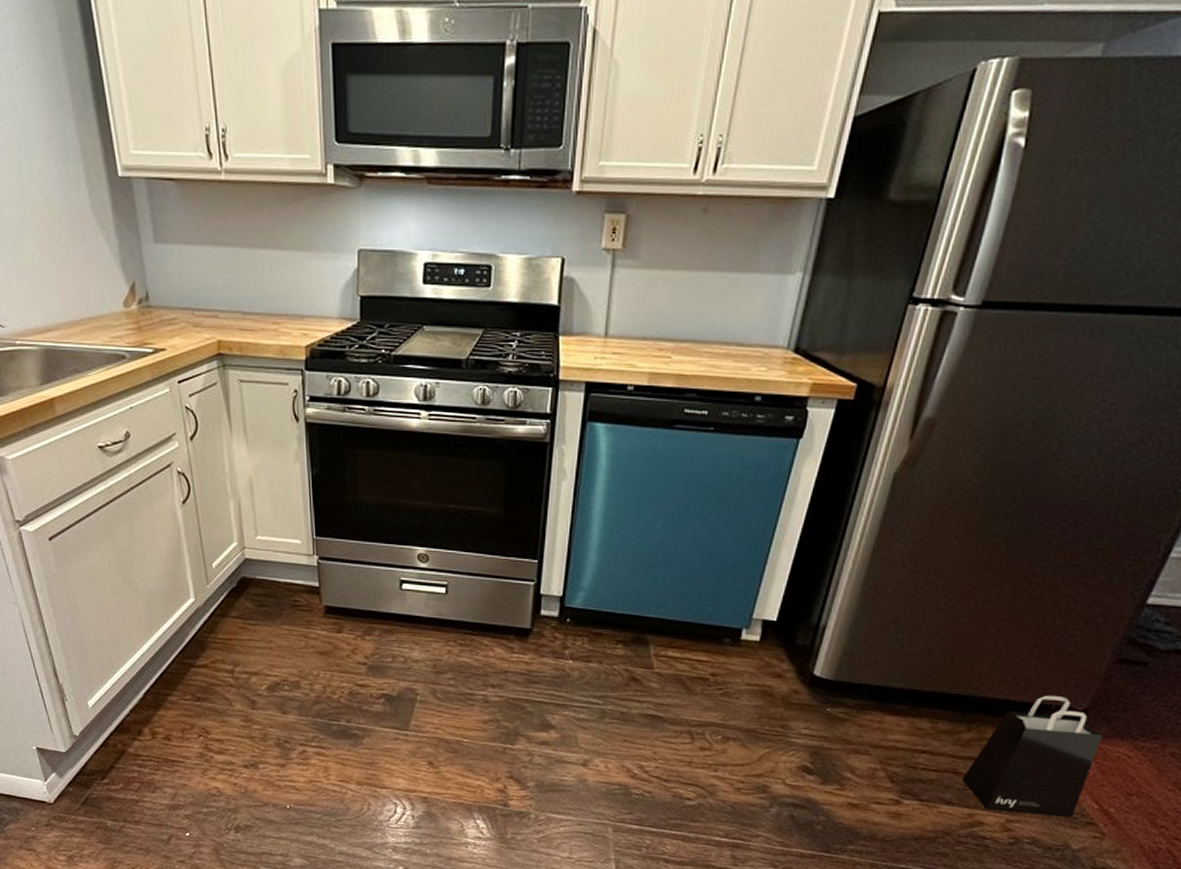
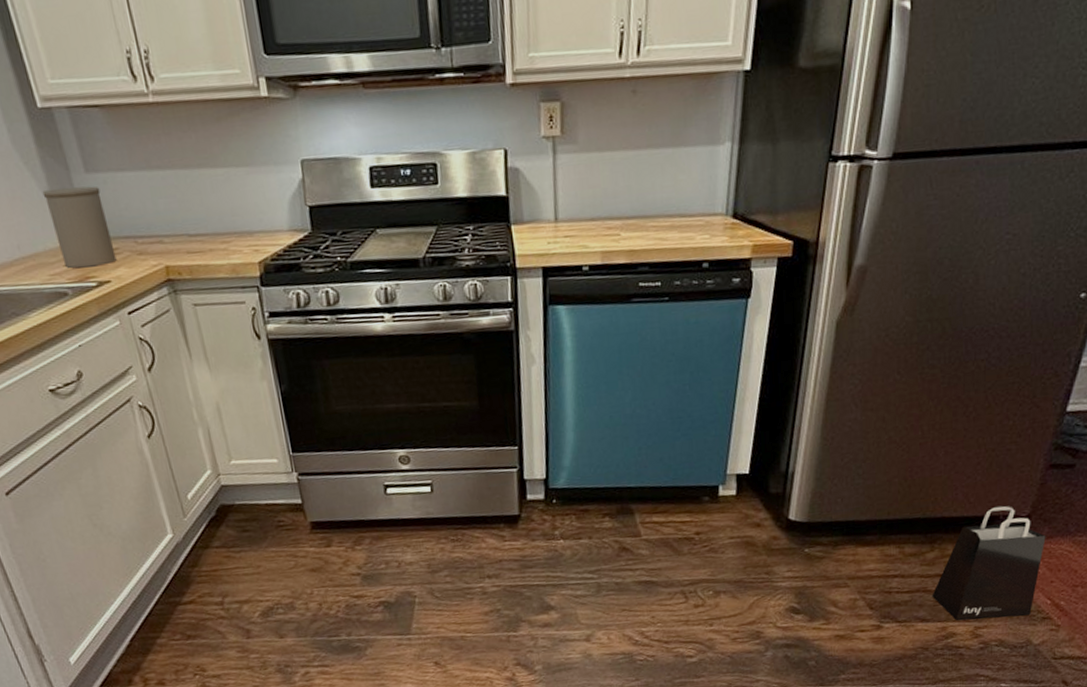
canister: none [113,255,174,334] -> present [42,186,117,268]

